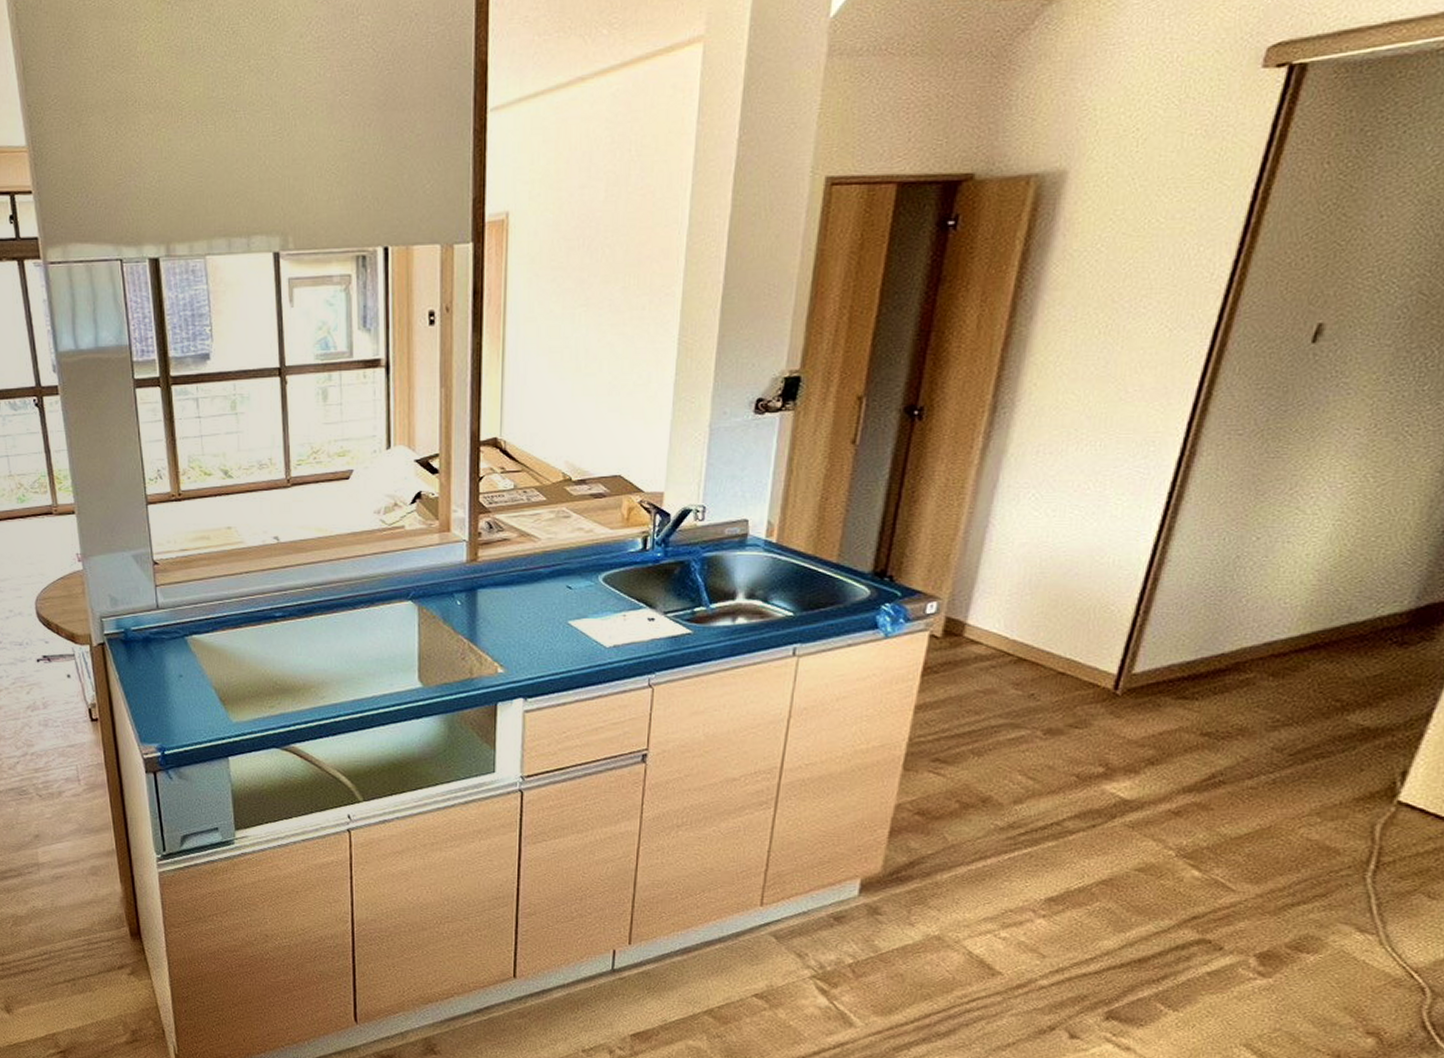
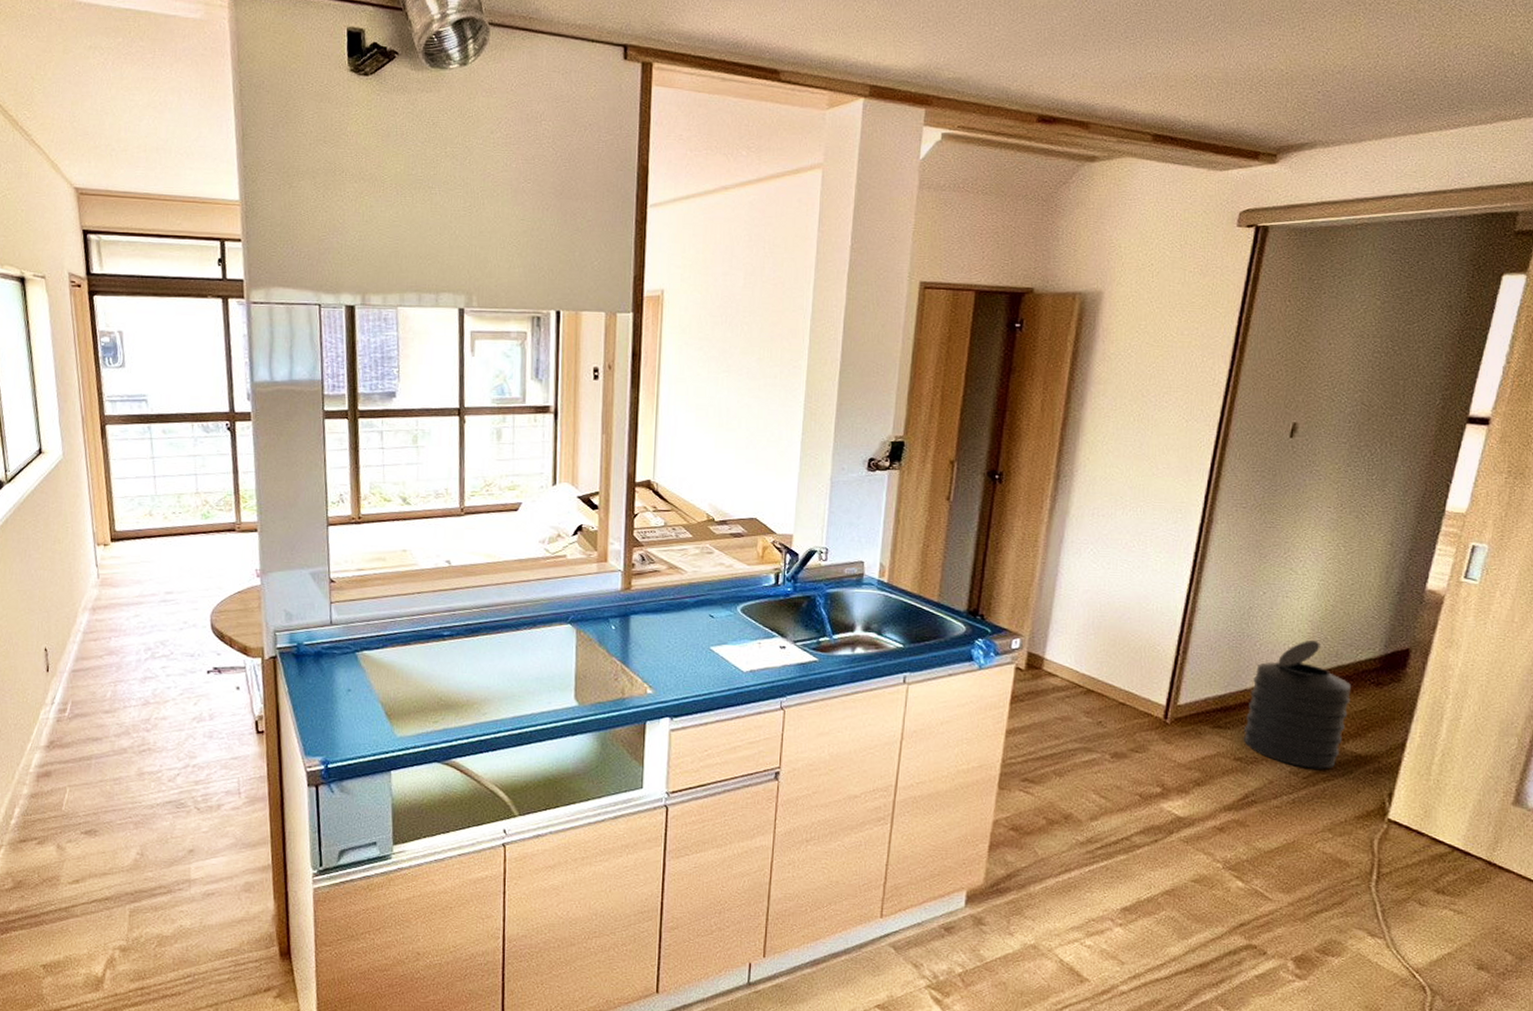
trash can: none [1215,594,1365,745] -> present [1244,640,1351,769]

